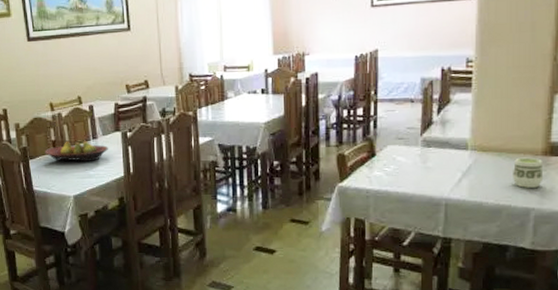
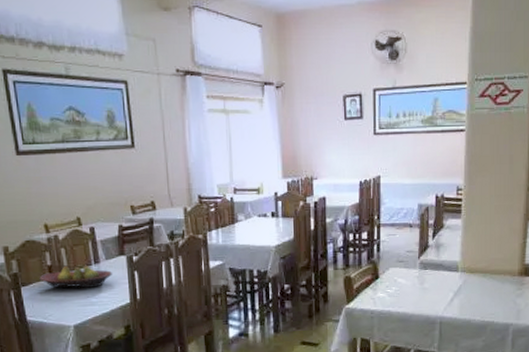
cup: present [512,157,544,188] -> none [494,277,520,306]

